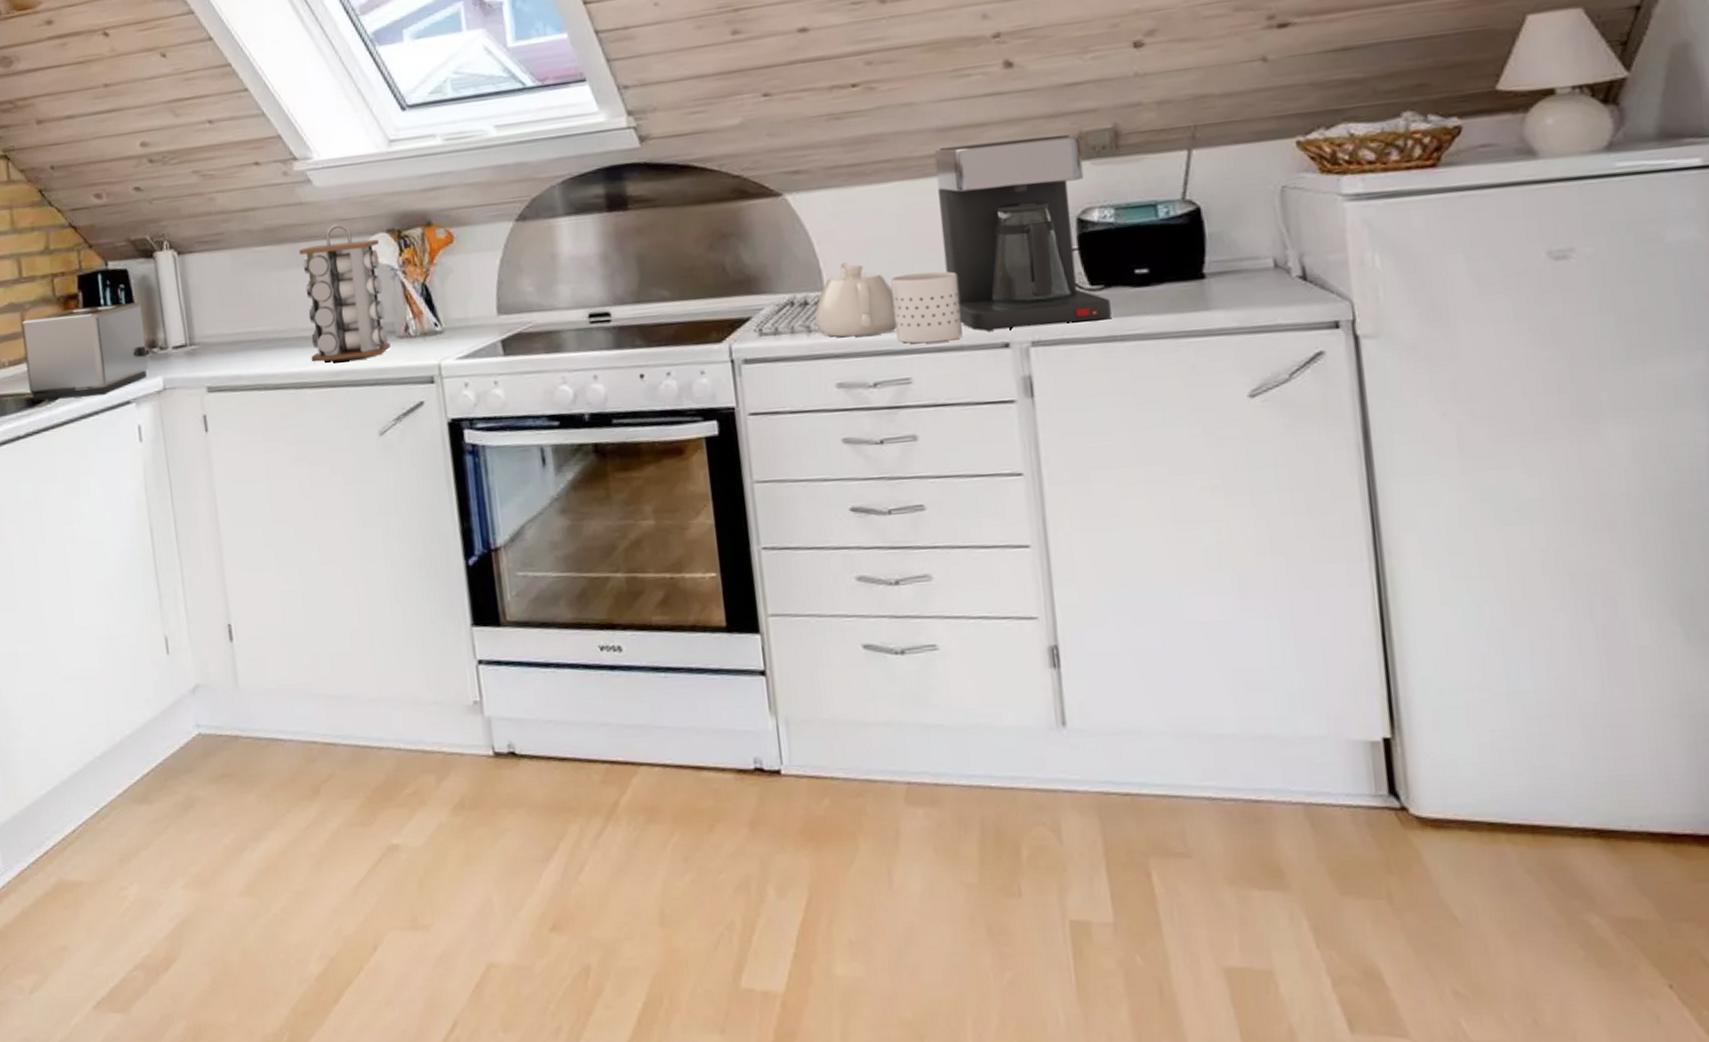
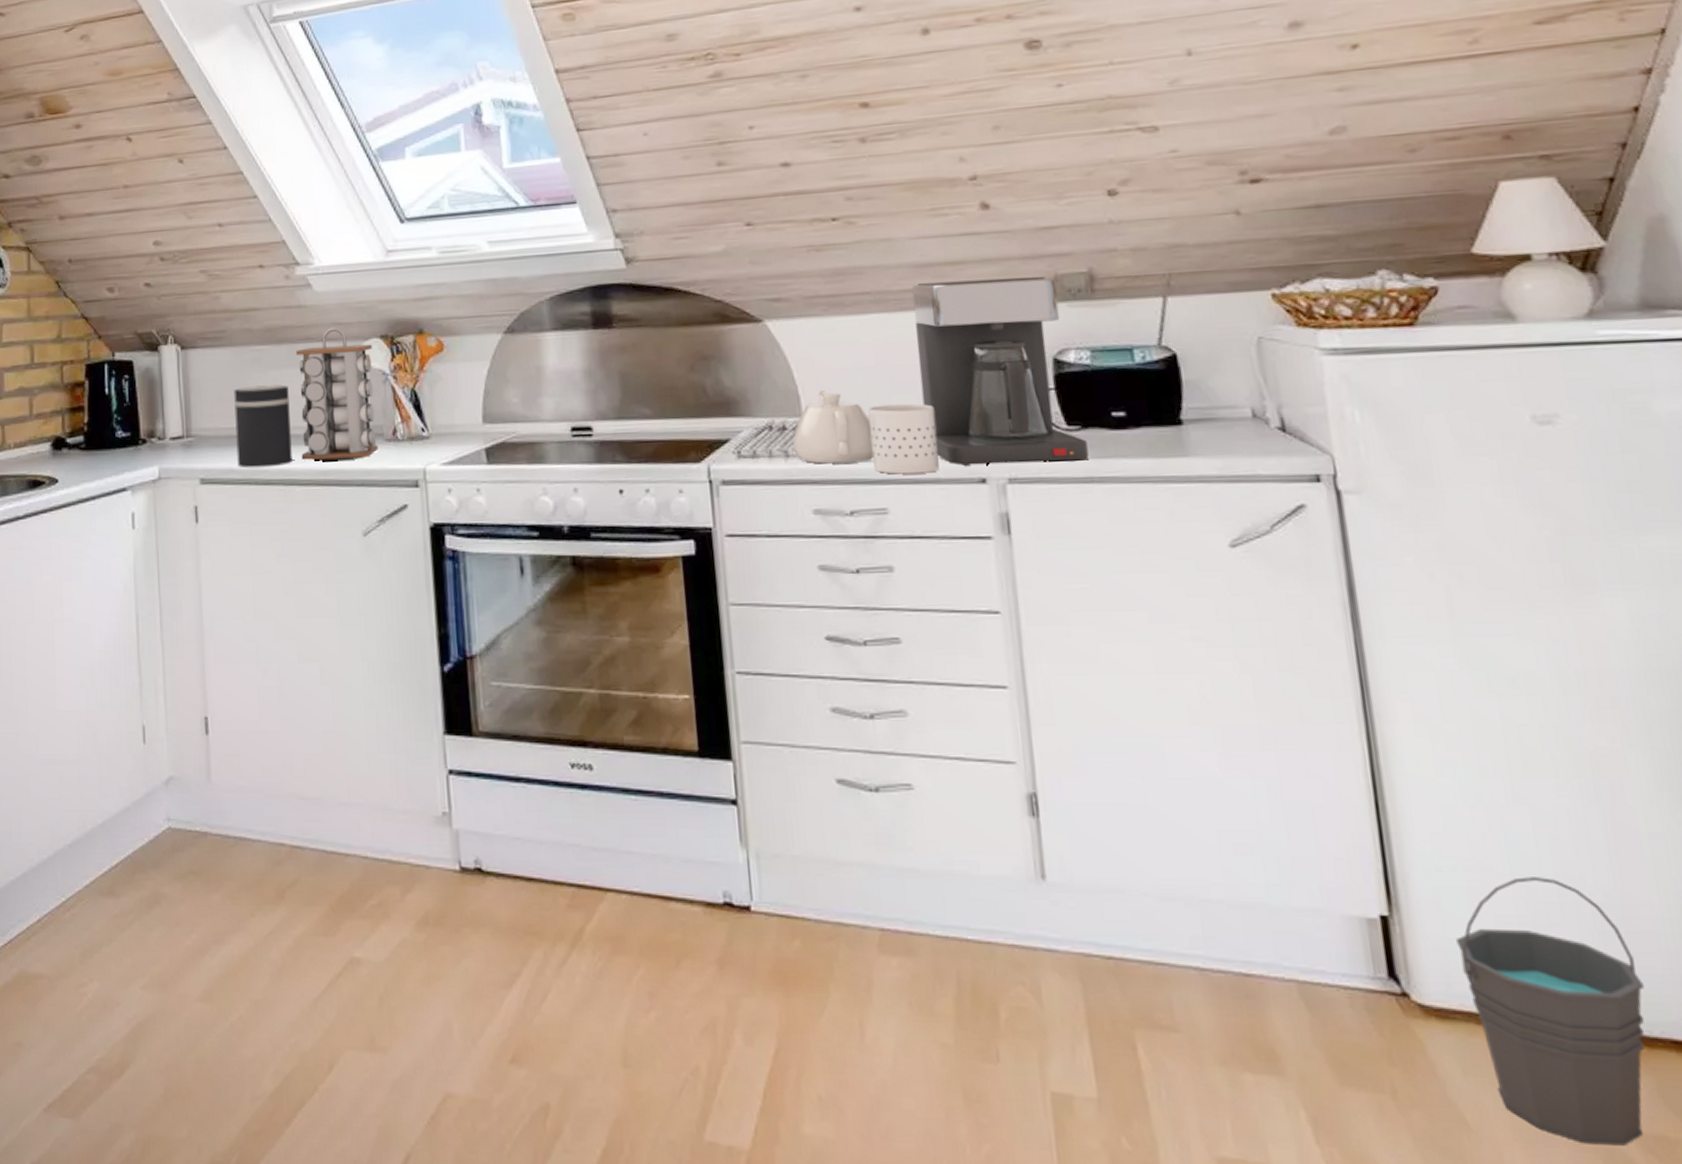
toaster: present [21,302,148,402] -> none [29,393,146,484]
cylinder: none [236,286,302,374] -> present [234,384,292,469]
bucket: none [1454,693,1625,931] -> present [1456,877,1645,1146]

